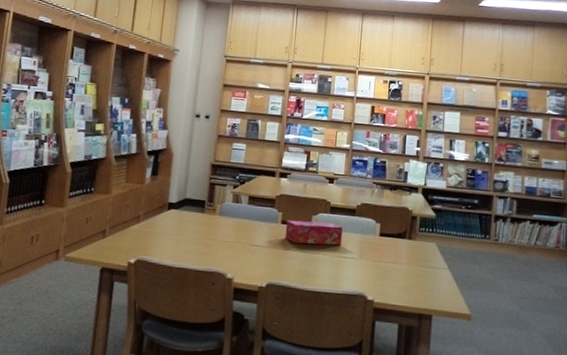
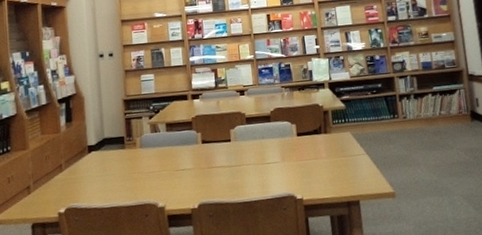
tissue box: present [285,220,343,246] -> none [206,133,263,160]

